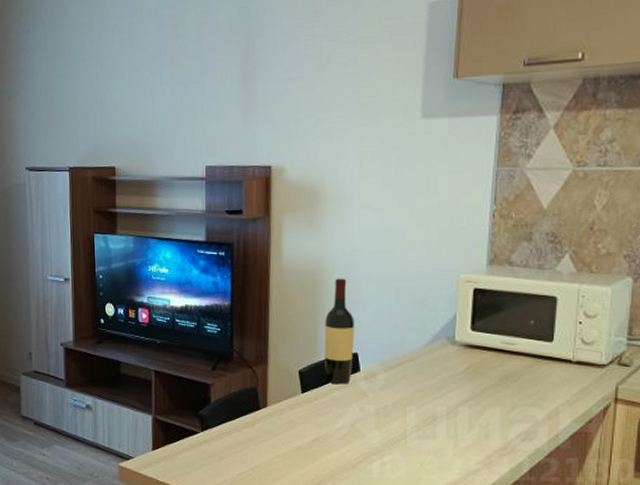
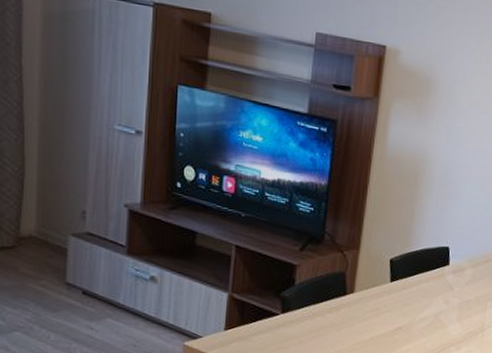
wine bottle: present [324,278,355,385] -> none [415,171,450,277]

